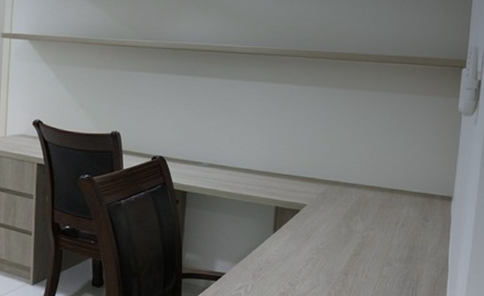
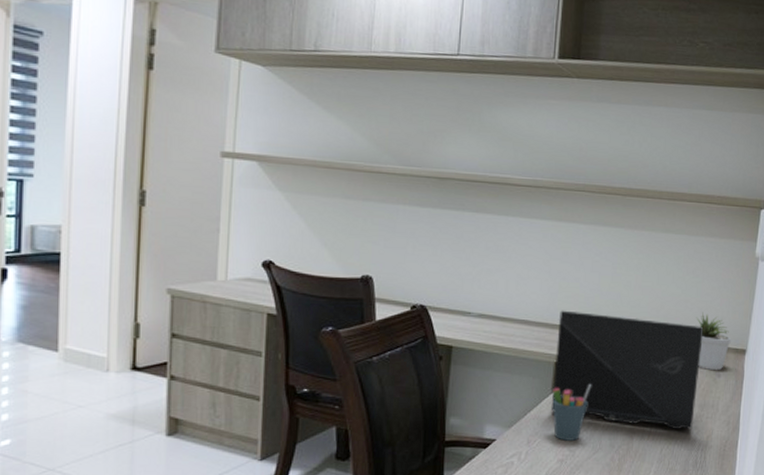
laptop: none [274,160,411,270] -> present [552,310,704,430]
pen holder: none [274,226,308,276] -> present [552,385,591,441]
potted plant: none [404,162,437,216] -> present [697,312,731,371]

